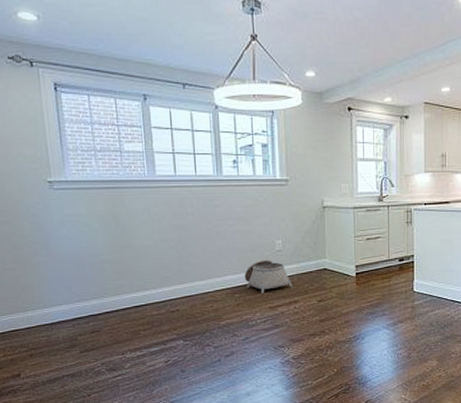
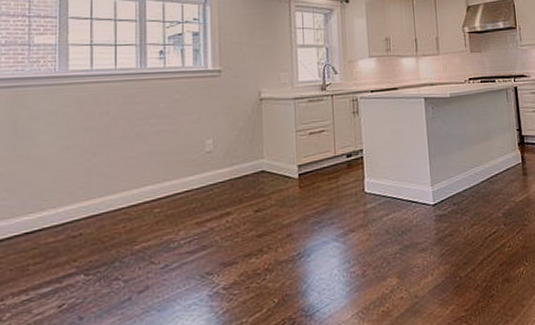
basket: present [244,260,293,294] -> none [166,164,225,206]

